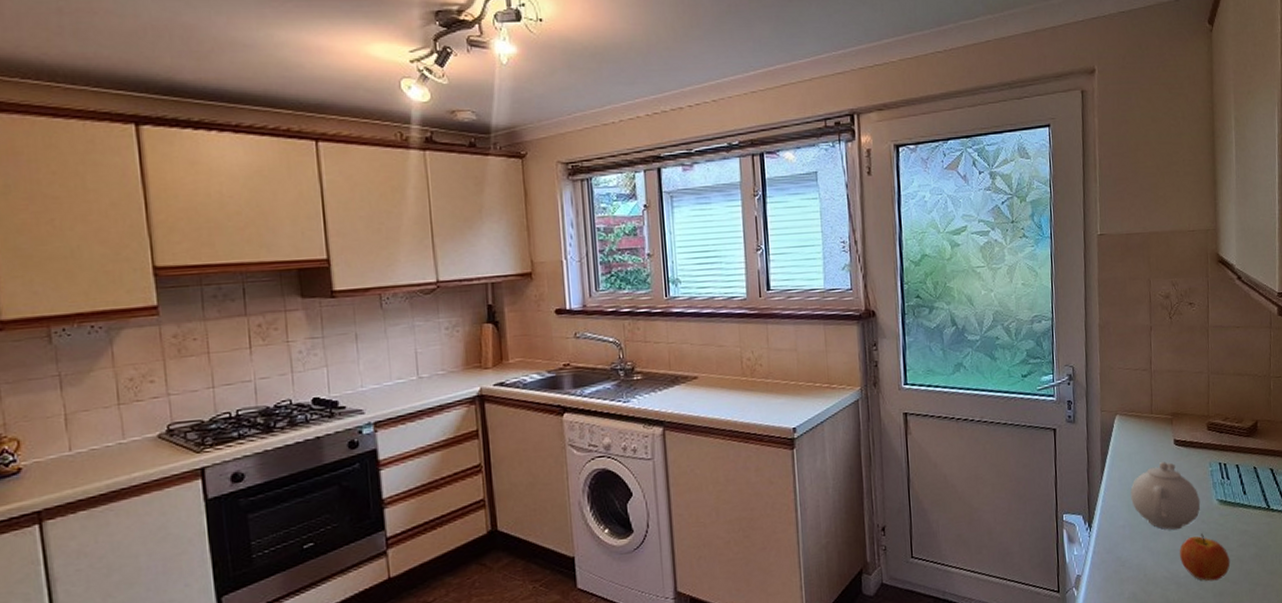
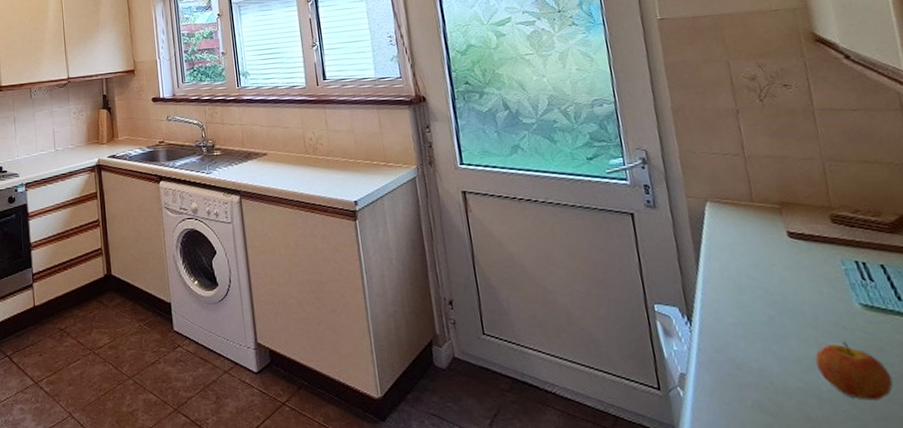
teapot: present [1130,462,1201,531] -> none [737,255,837,335]

